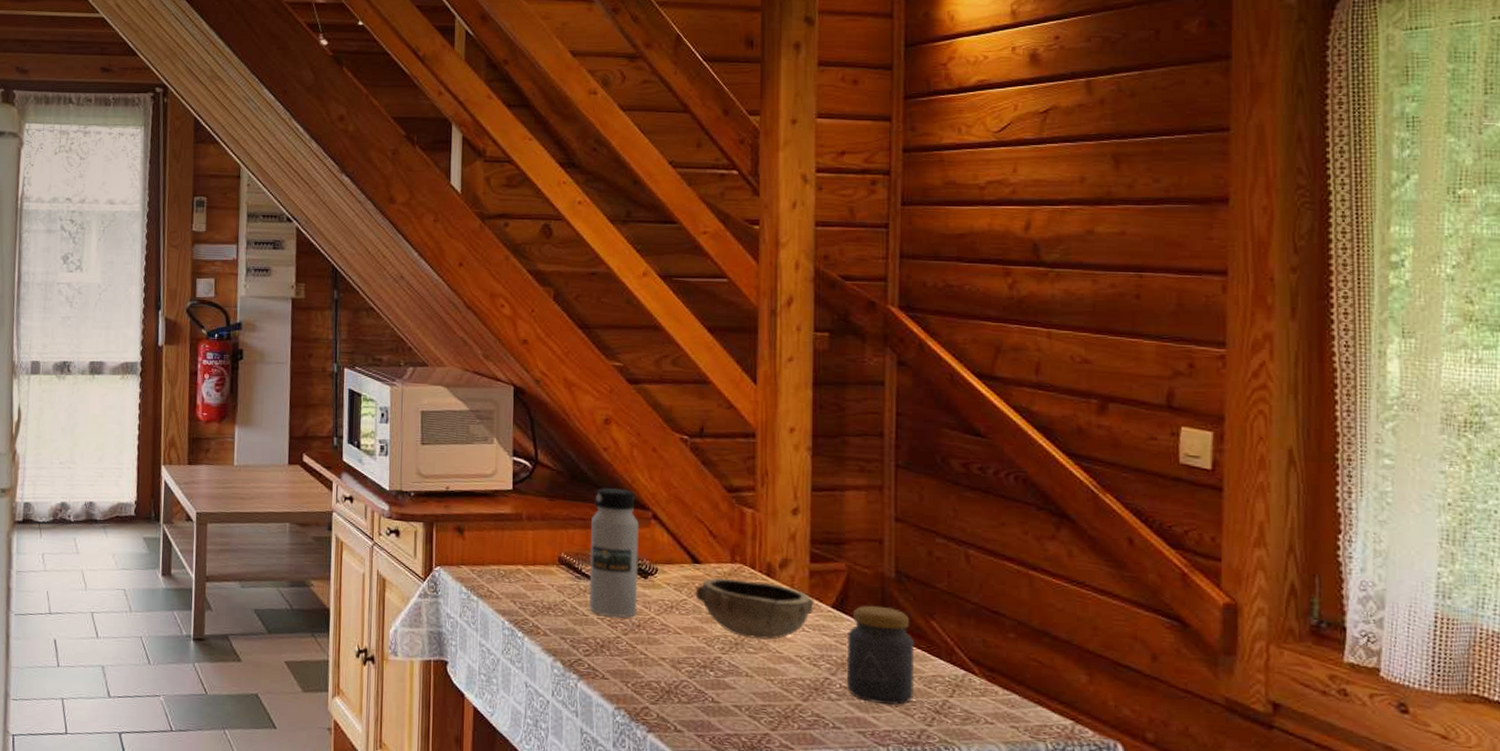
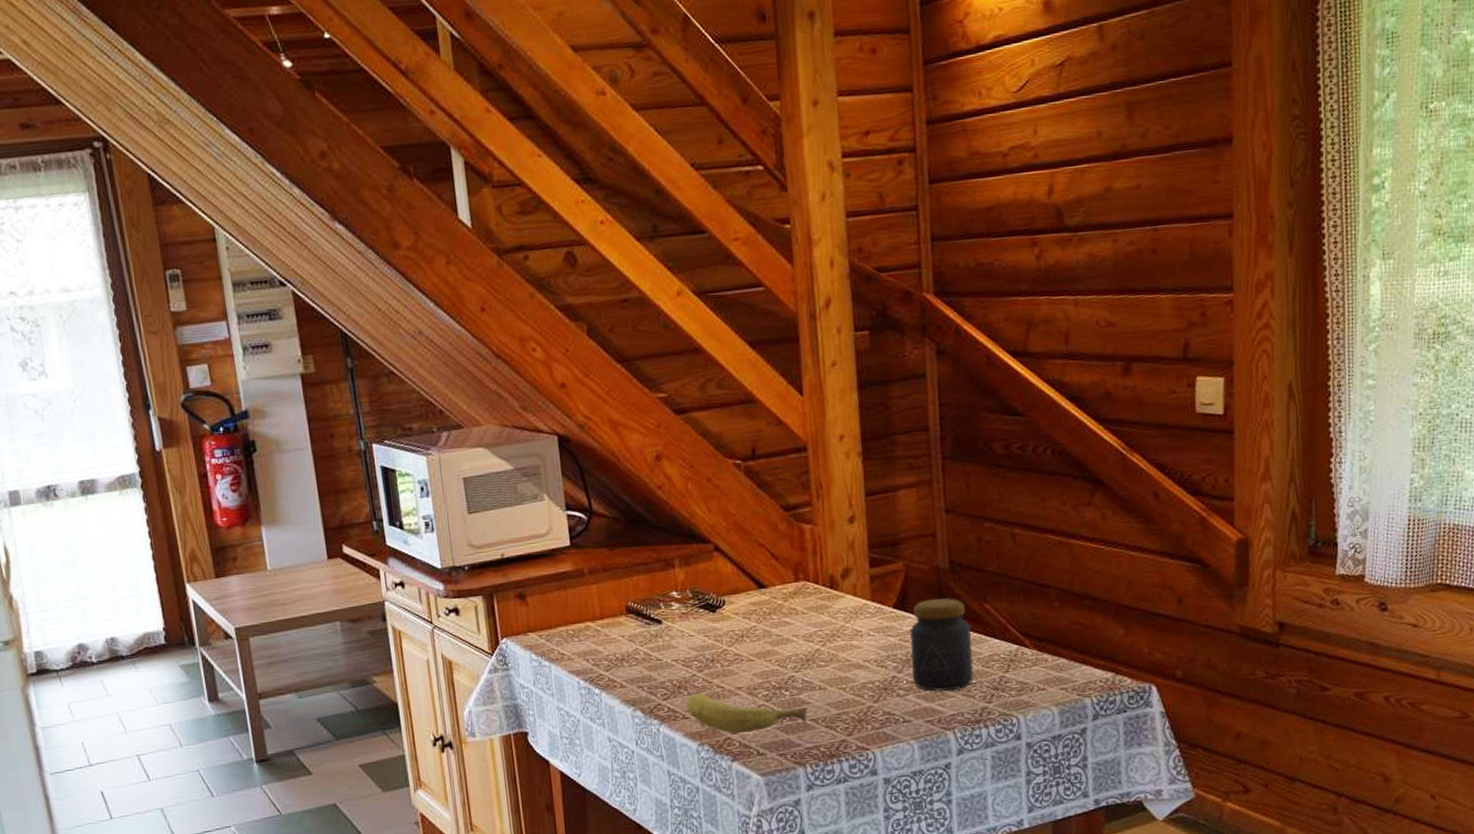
water bottle: present [589,488,640,617] -> none [654,525,710,657]
fruit: none [607,654,732,707] -> present [686,692,808,734]
bowl: present [695,577,814,640] -> none [763,595,877,653]

